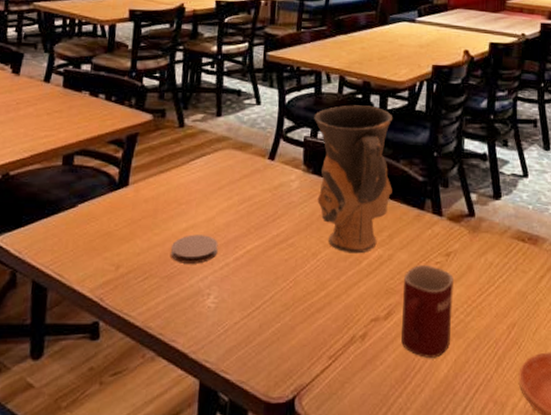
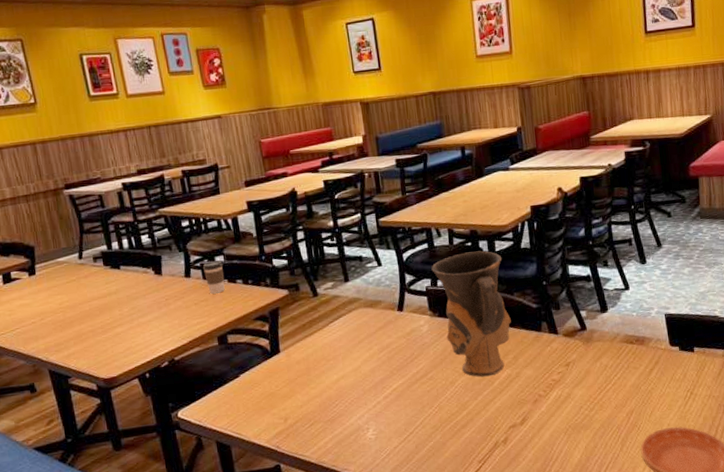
coffee cup: none [65,69,89,106] -> present [202,261,225,294]
coaster: present [170,234,218,264] -> none [327,382,369,408]
mug: present [401,265,454,358] -> none [532,376,579,449]

